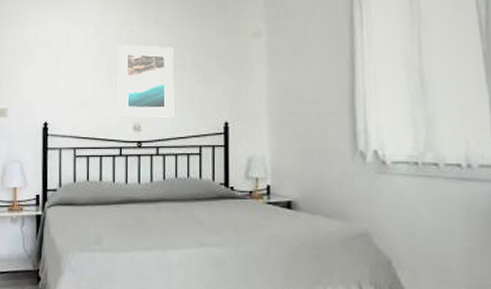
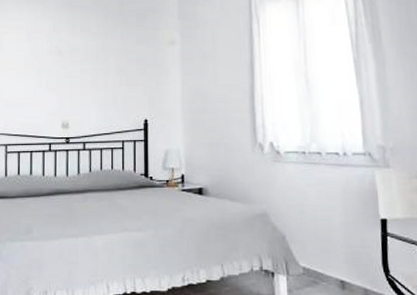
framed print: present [117,45,175,118] -> none [47,50,100,116]

